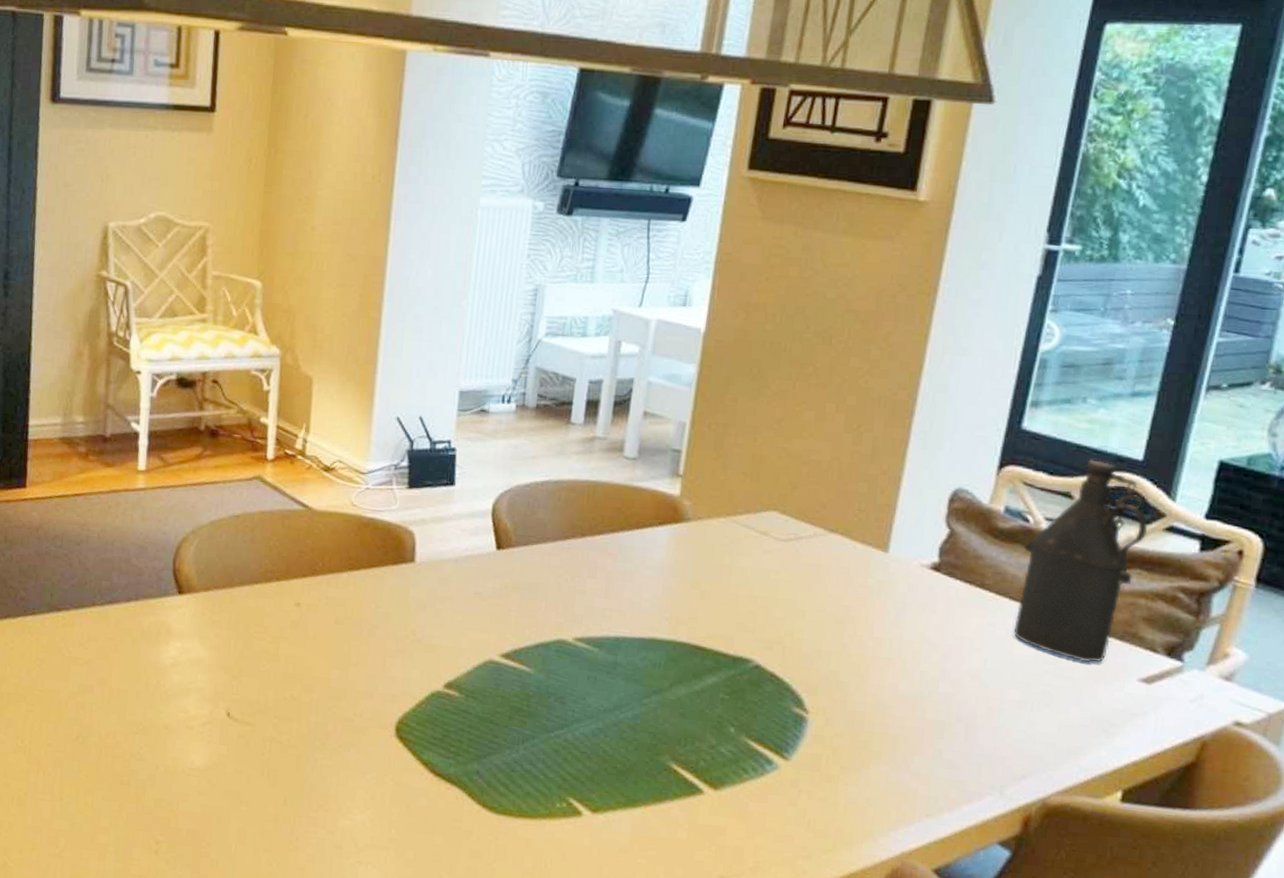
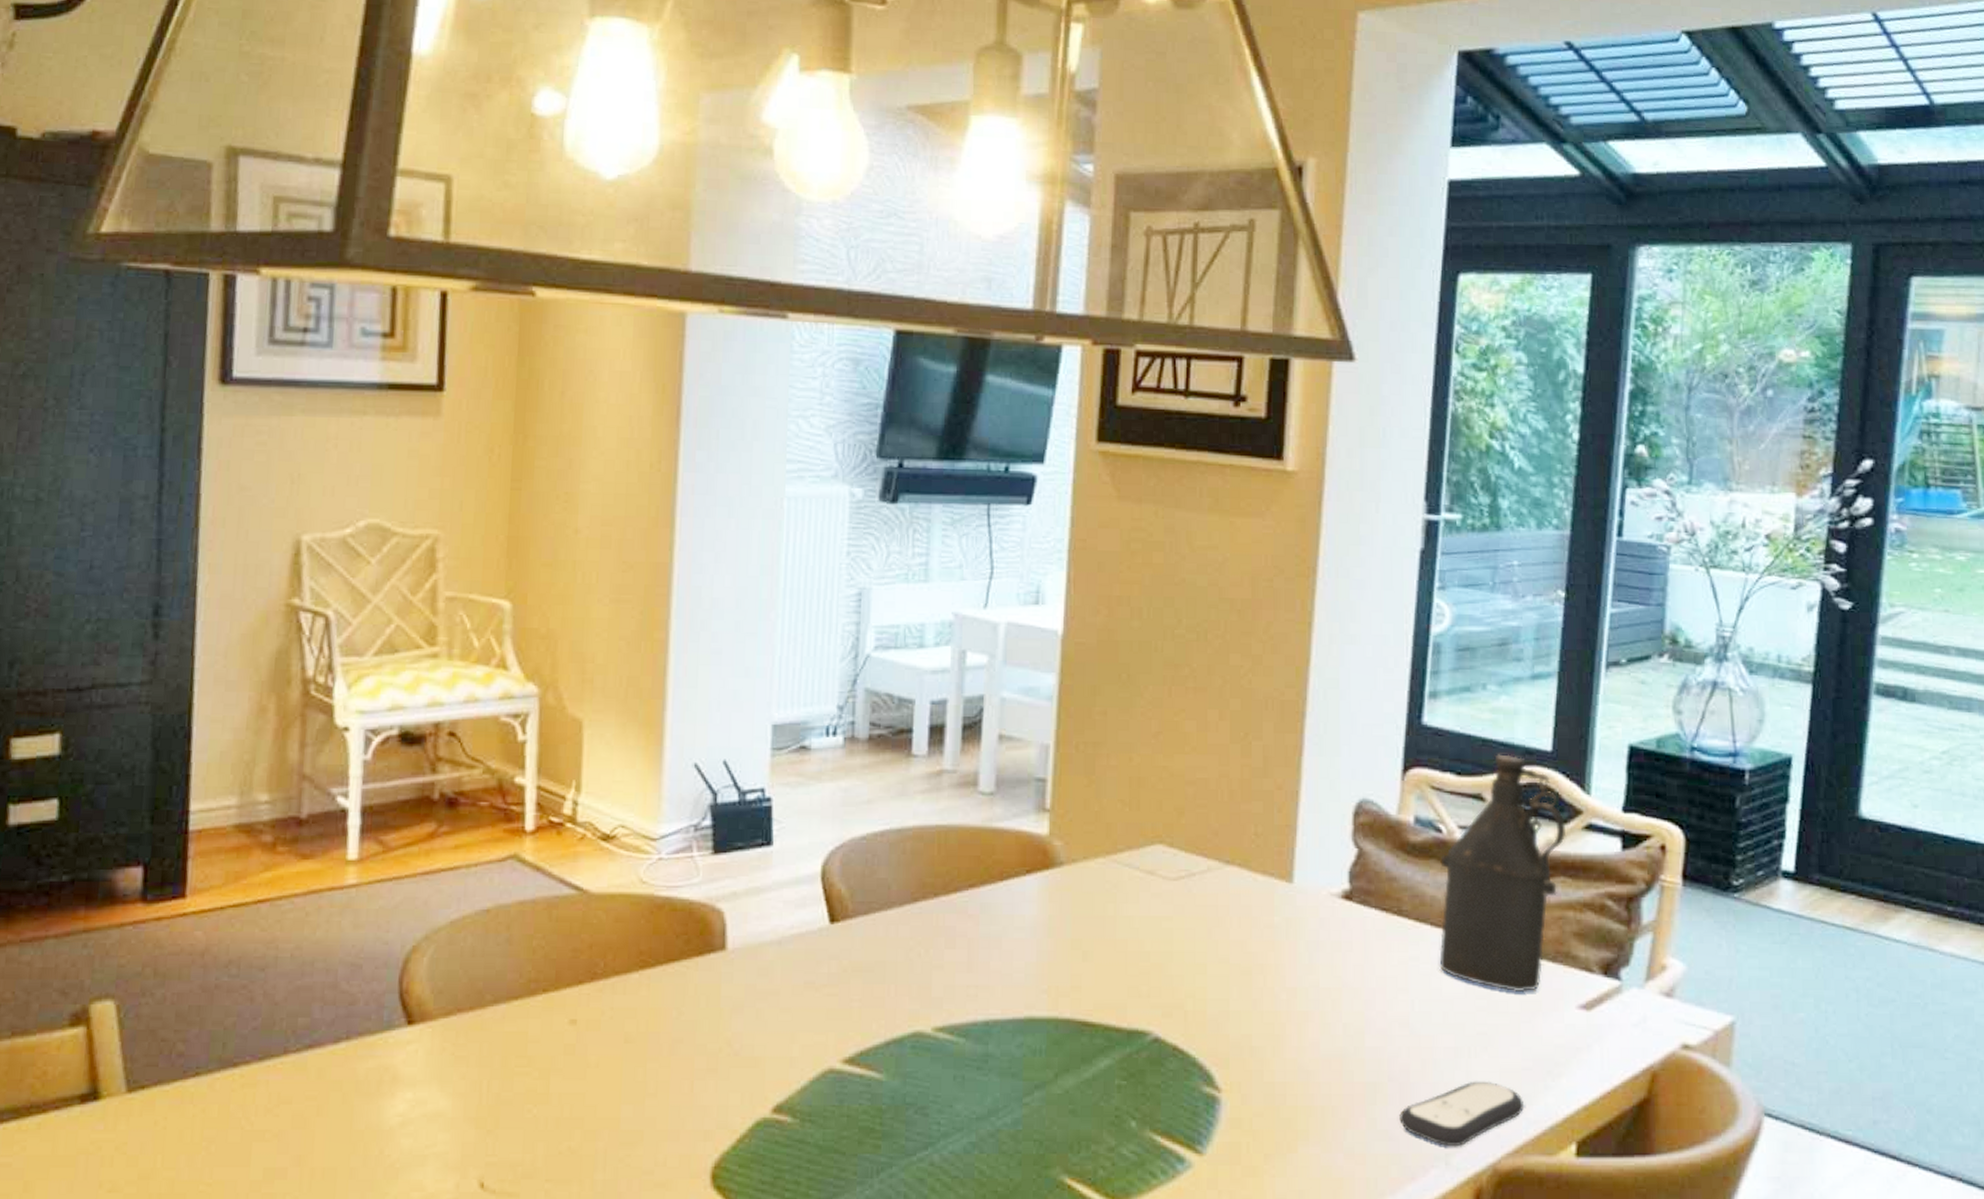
remote control: none [962,730,1078,782] -> present [1399,1081,1524,1147]

